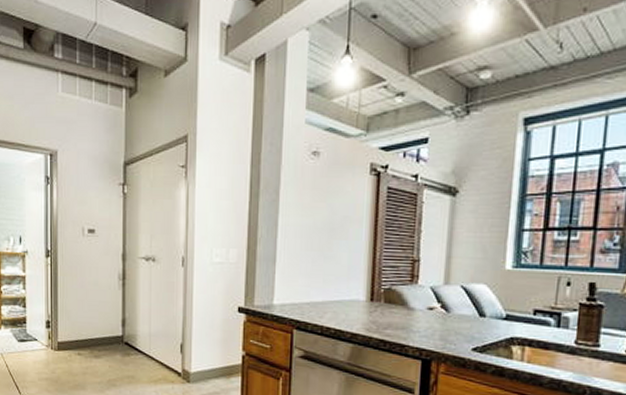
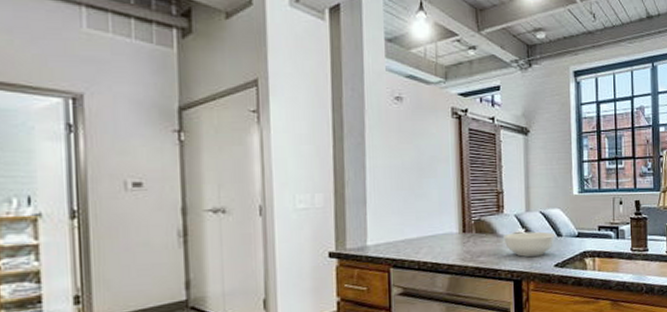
bowl: none [415,307,477,336] -> present [503,231,556,257]

